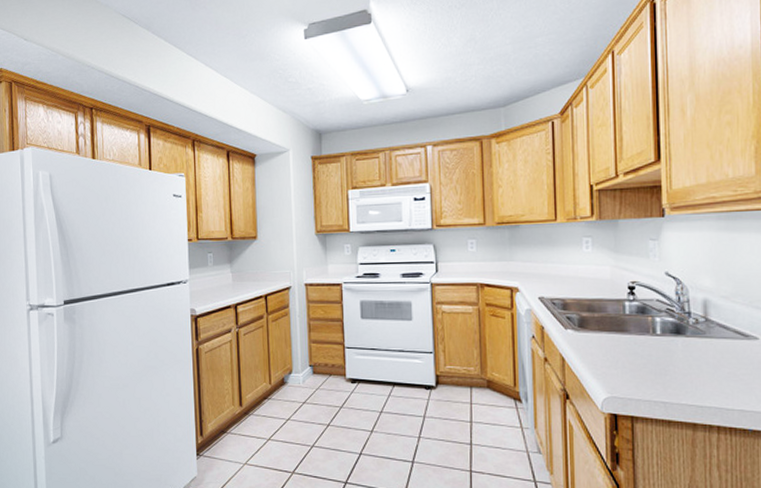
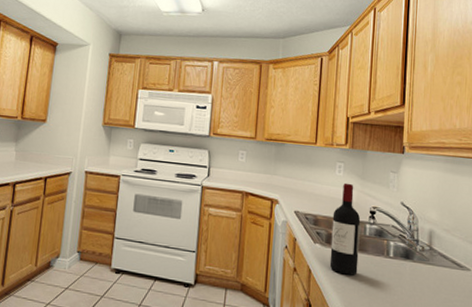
wine bottle: none [584,259,619,359] -> present [329,183,361,275]

